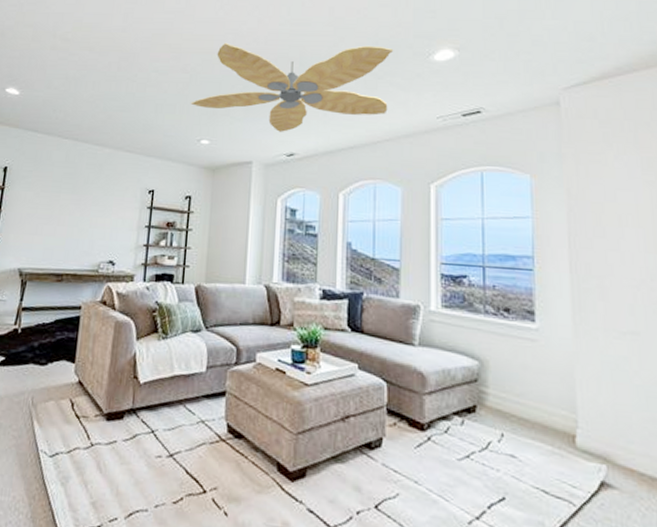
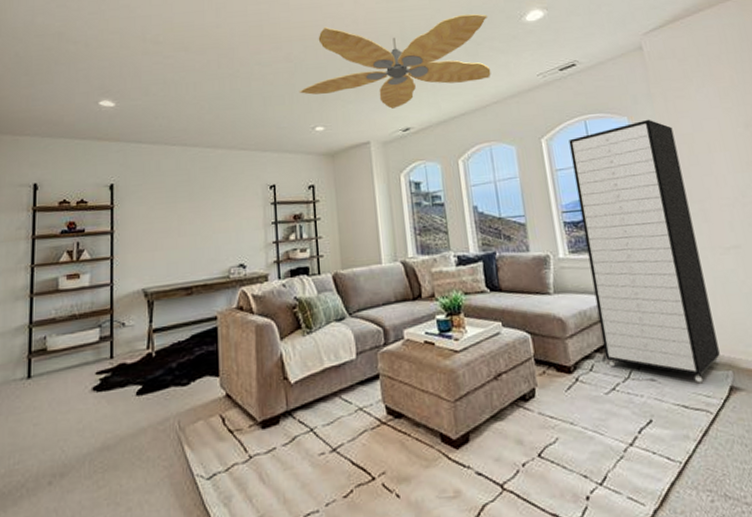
storage cabinet: none [460,180,595,471] -> present [569,119,720,384]

